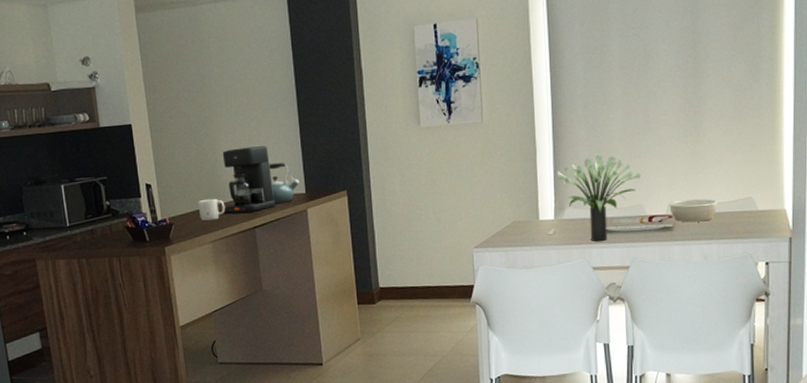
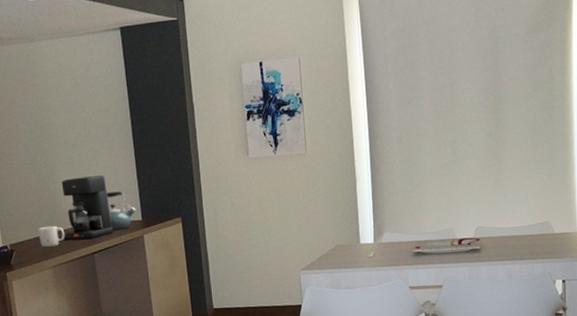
flower arrangement: present [557,153,640,241] -> none [375,182,450,263]
bowl: present [669,198,718,223] -> none [476,222,519,245]

